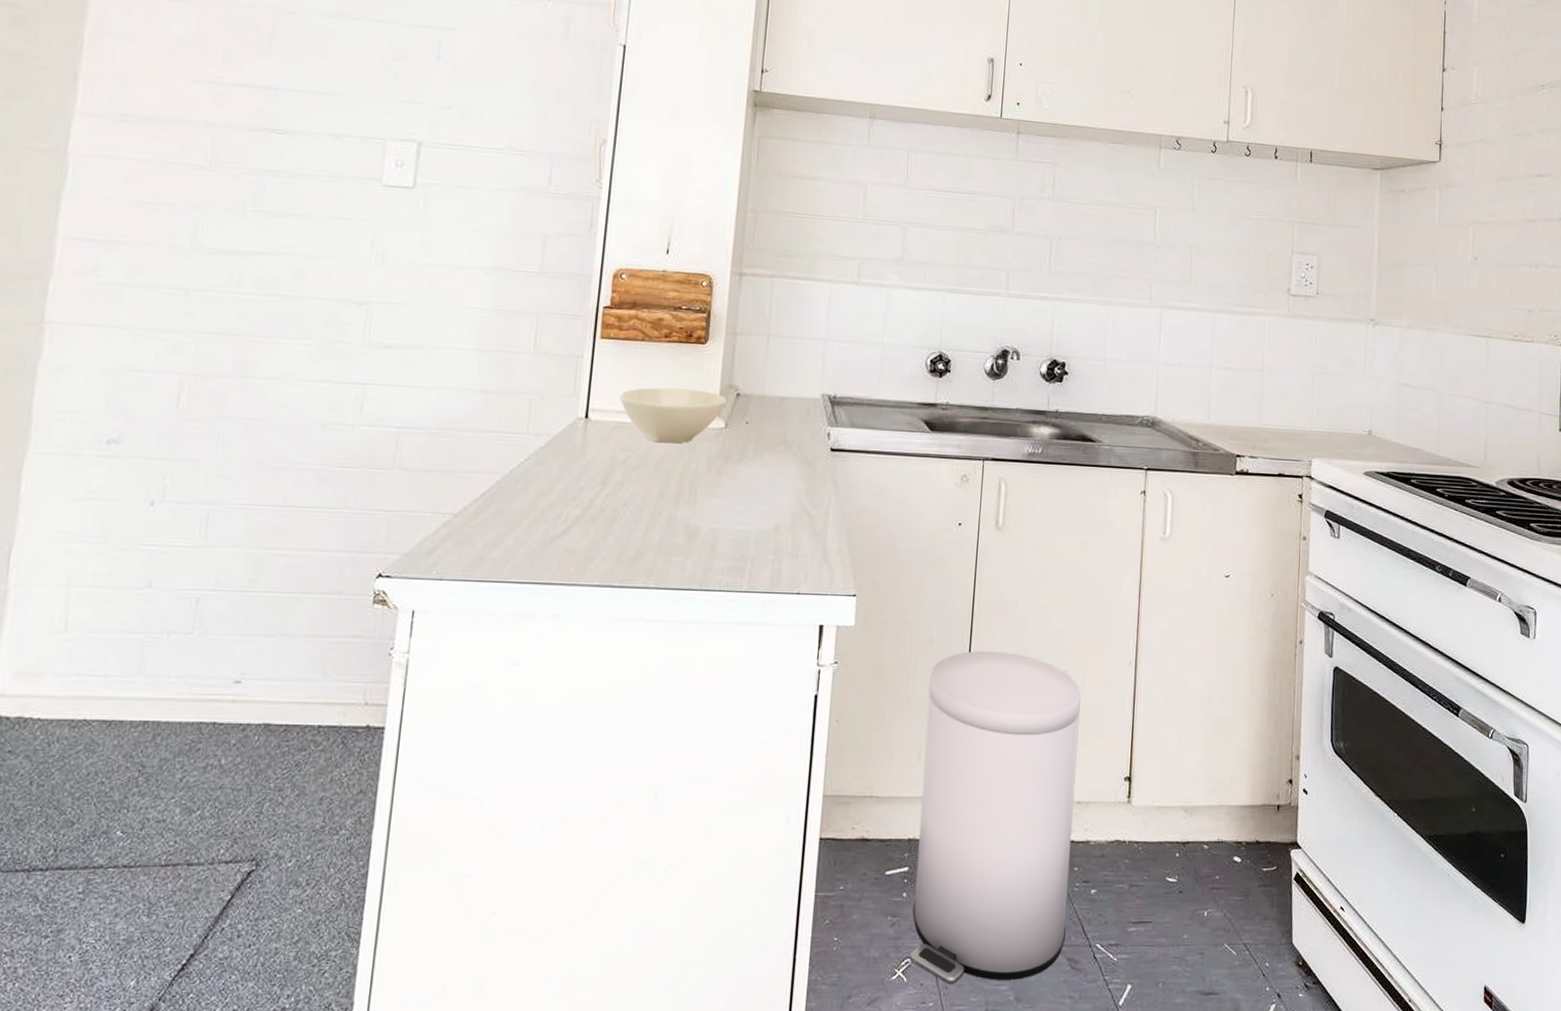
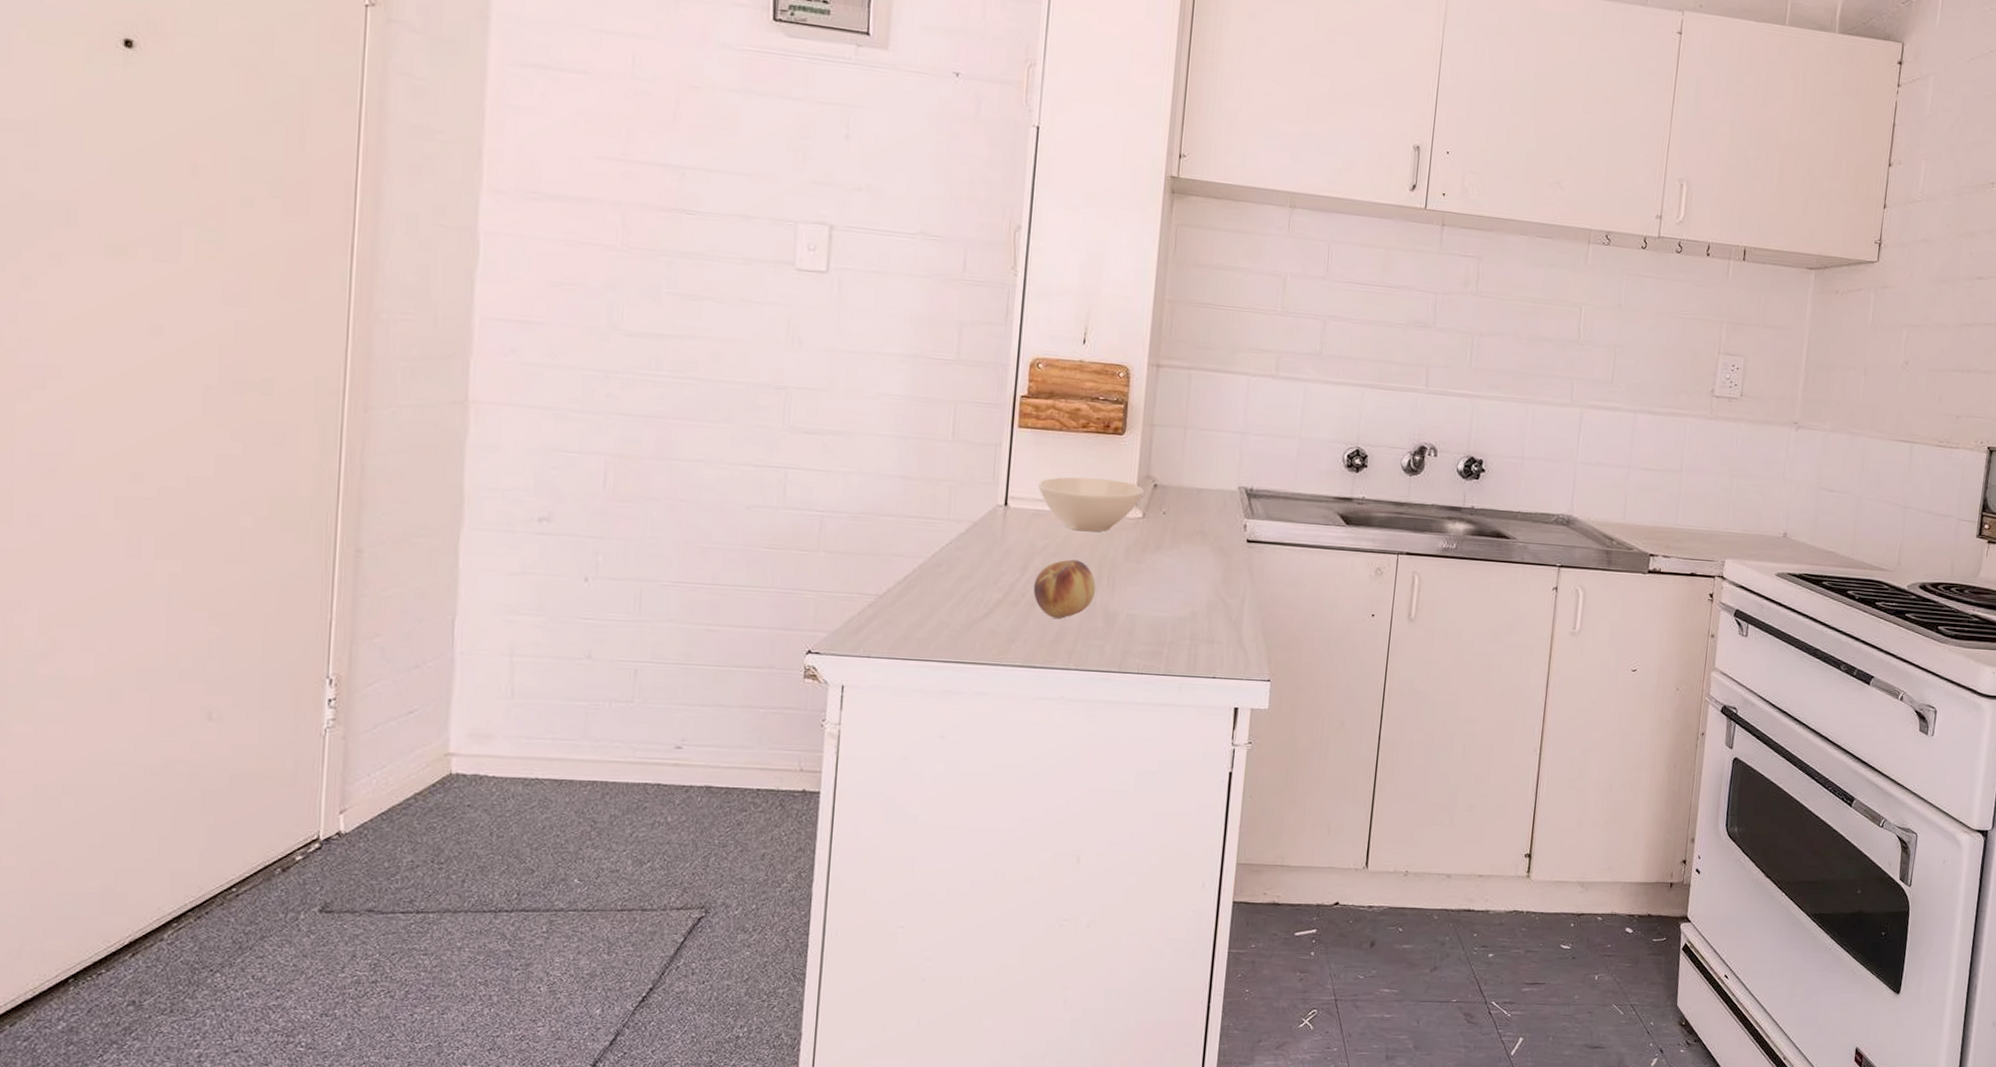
fruit: none [612,472,677,535] -> present [1033,559,1096,619]
pedal bin: present [909,650,1081,985] -> none [1316,735,1486,1034]

